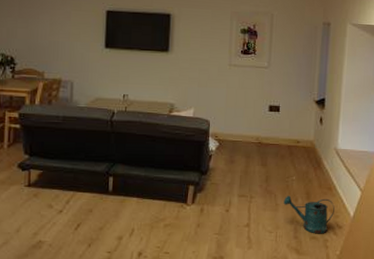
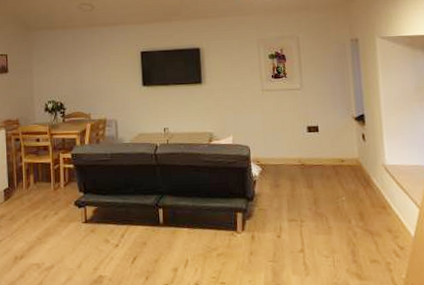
watering can: present [283,196,335,234] -> none [336,217,393,257]

